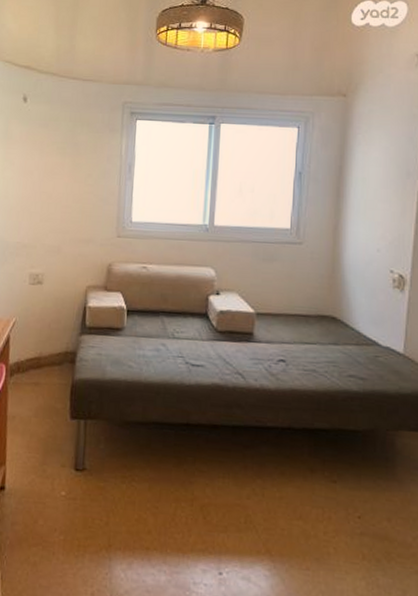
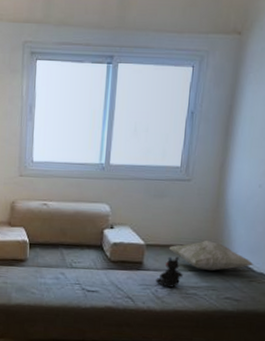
teddy bear: none [268,326,299,363] -> present [155,256,183,288]
decorative pillow: none [281,309,379,344] -> present [168,241,254,271]

